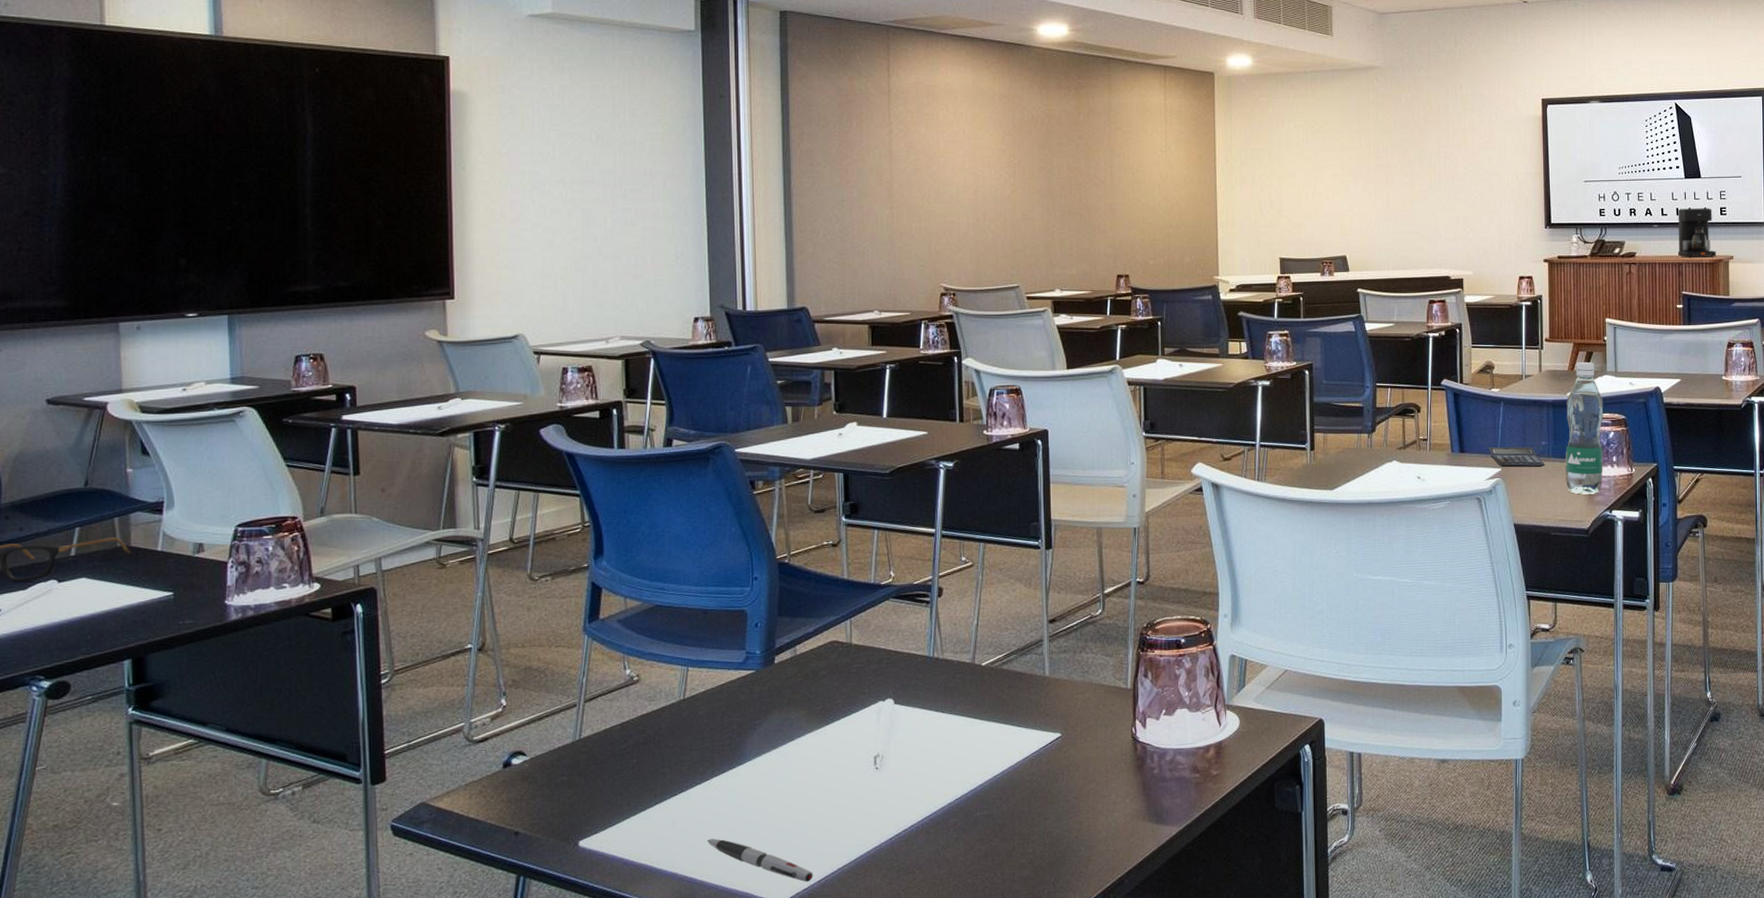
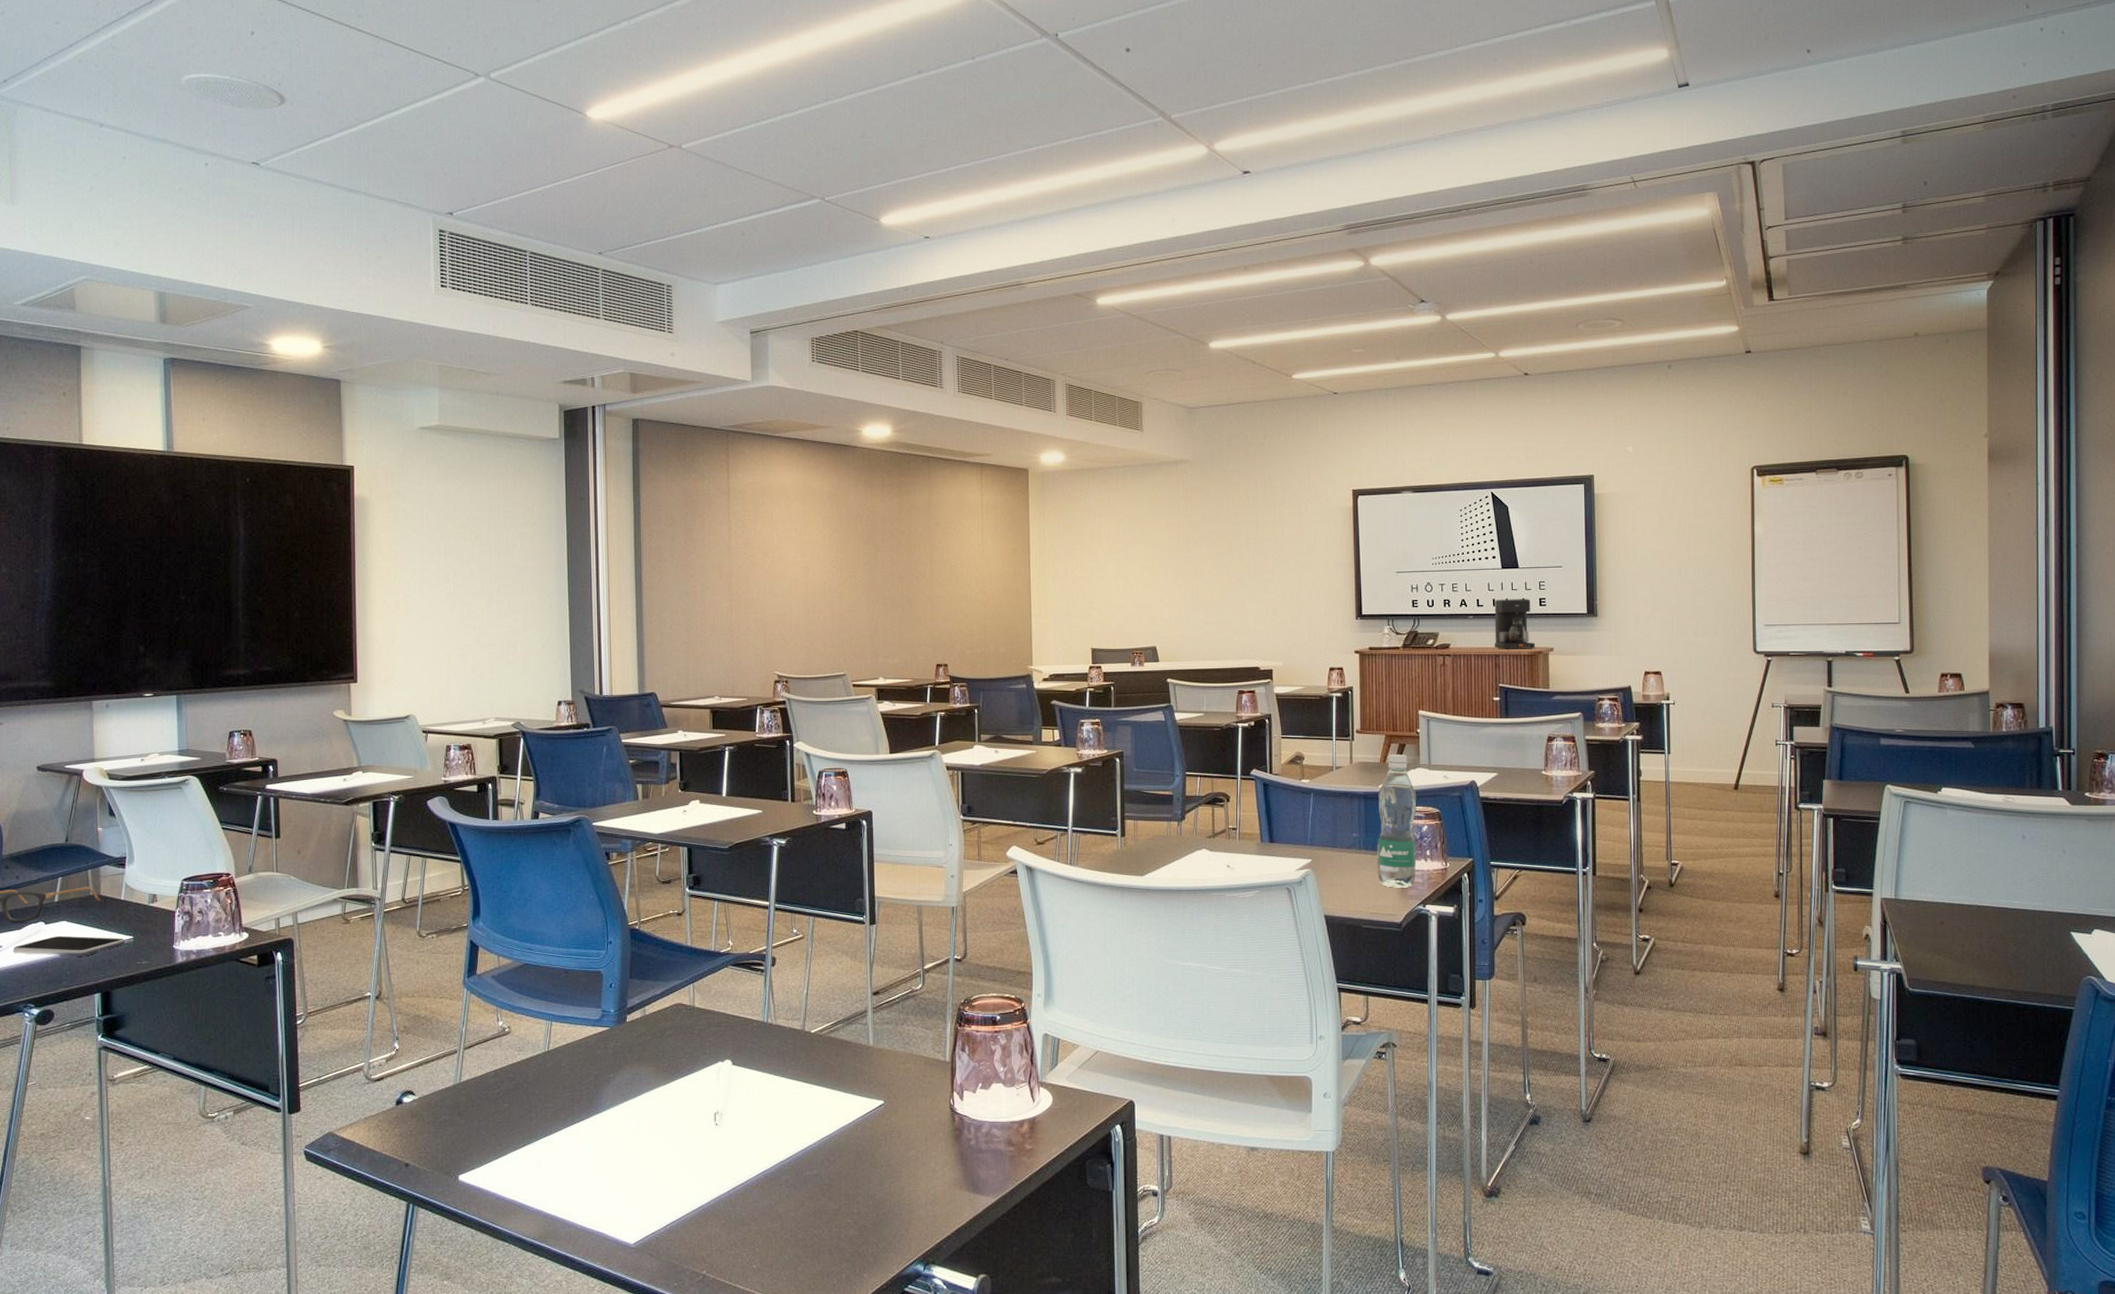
mobile phone: none [15,594,163,619] -> present [13,936,125,957]
pen: present [707,838,813,883] -> none [568,1181,660,1227]
calculator: present [1488,446,1545,468] -> none [1298,837,1356,860]

